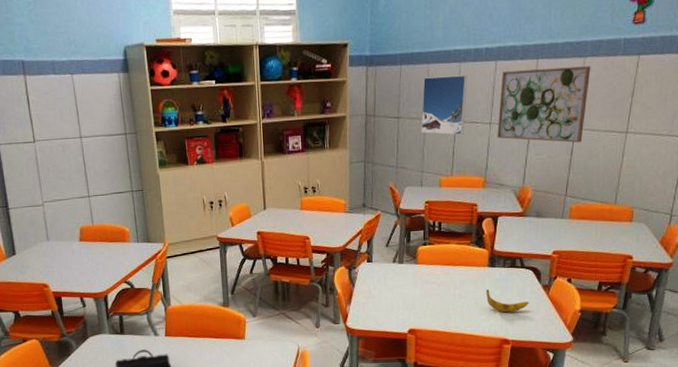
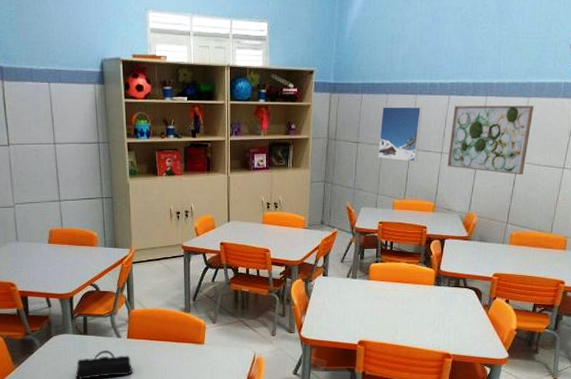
banana: present [486,290,529,313] -> none [431,307,470,329]

